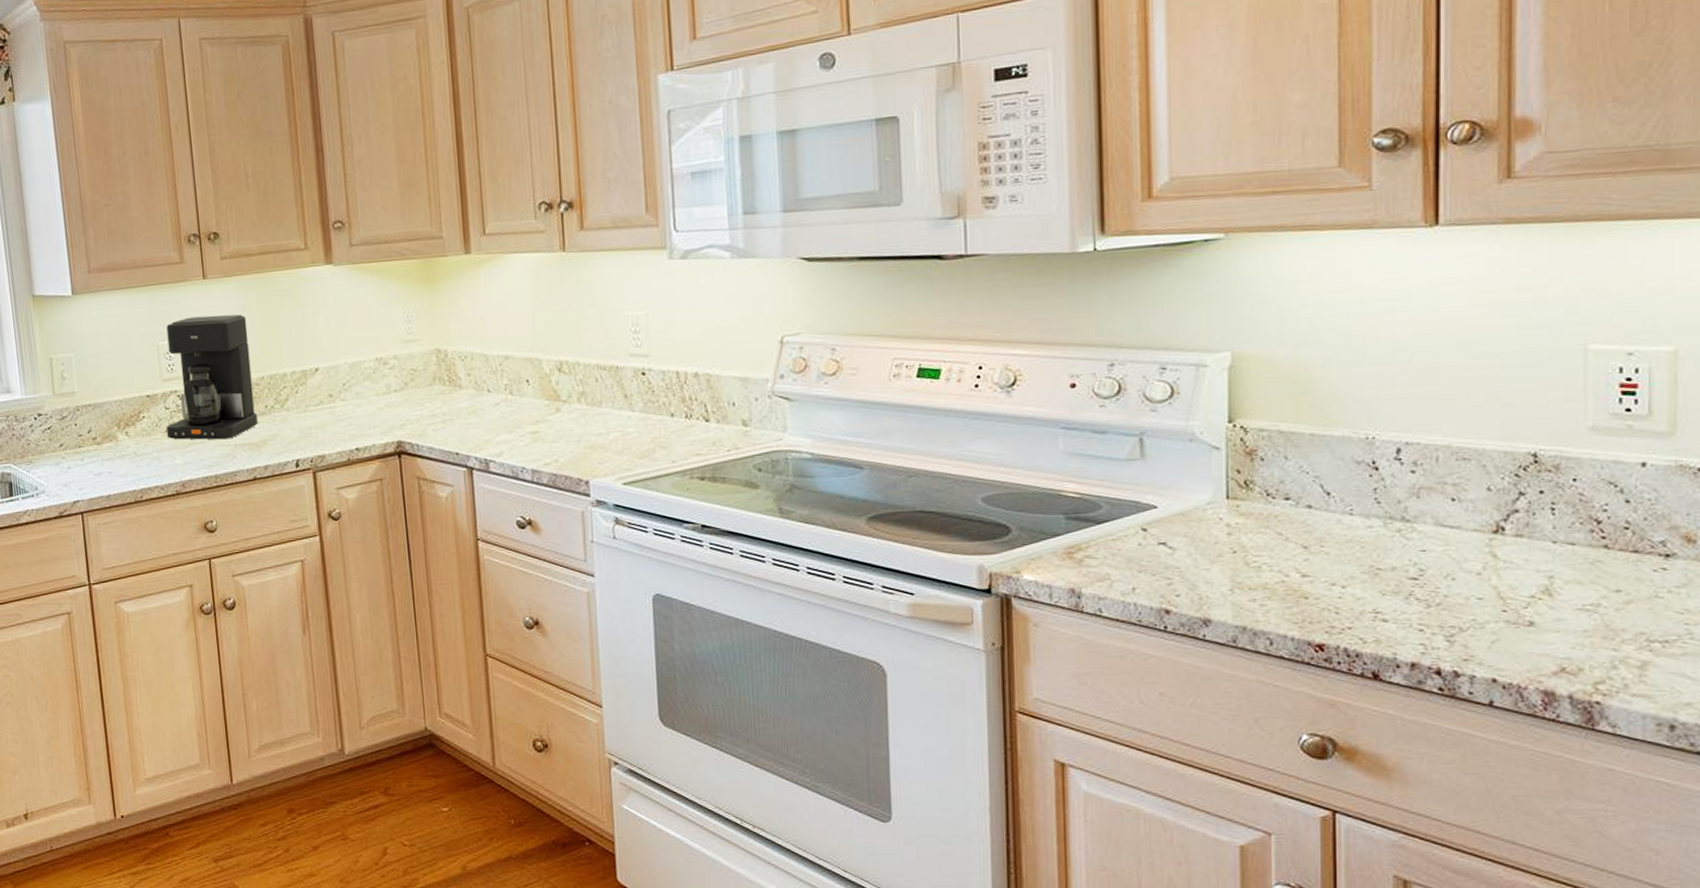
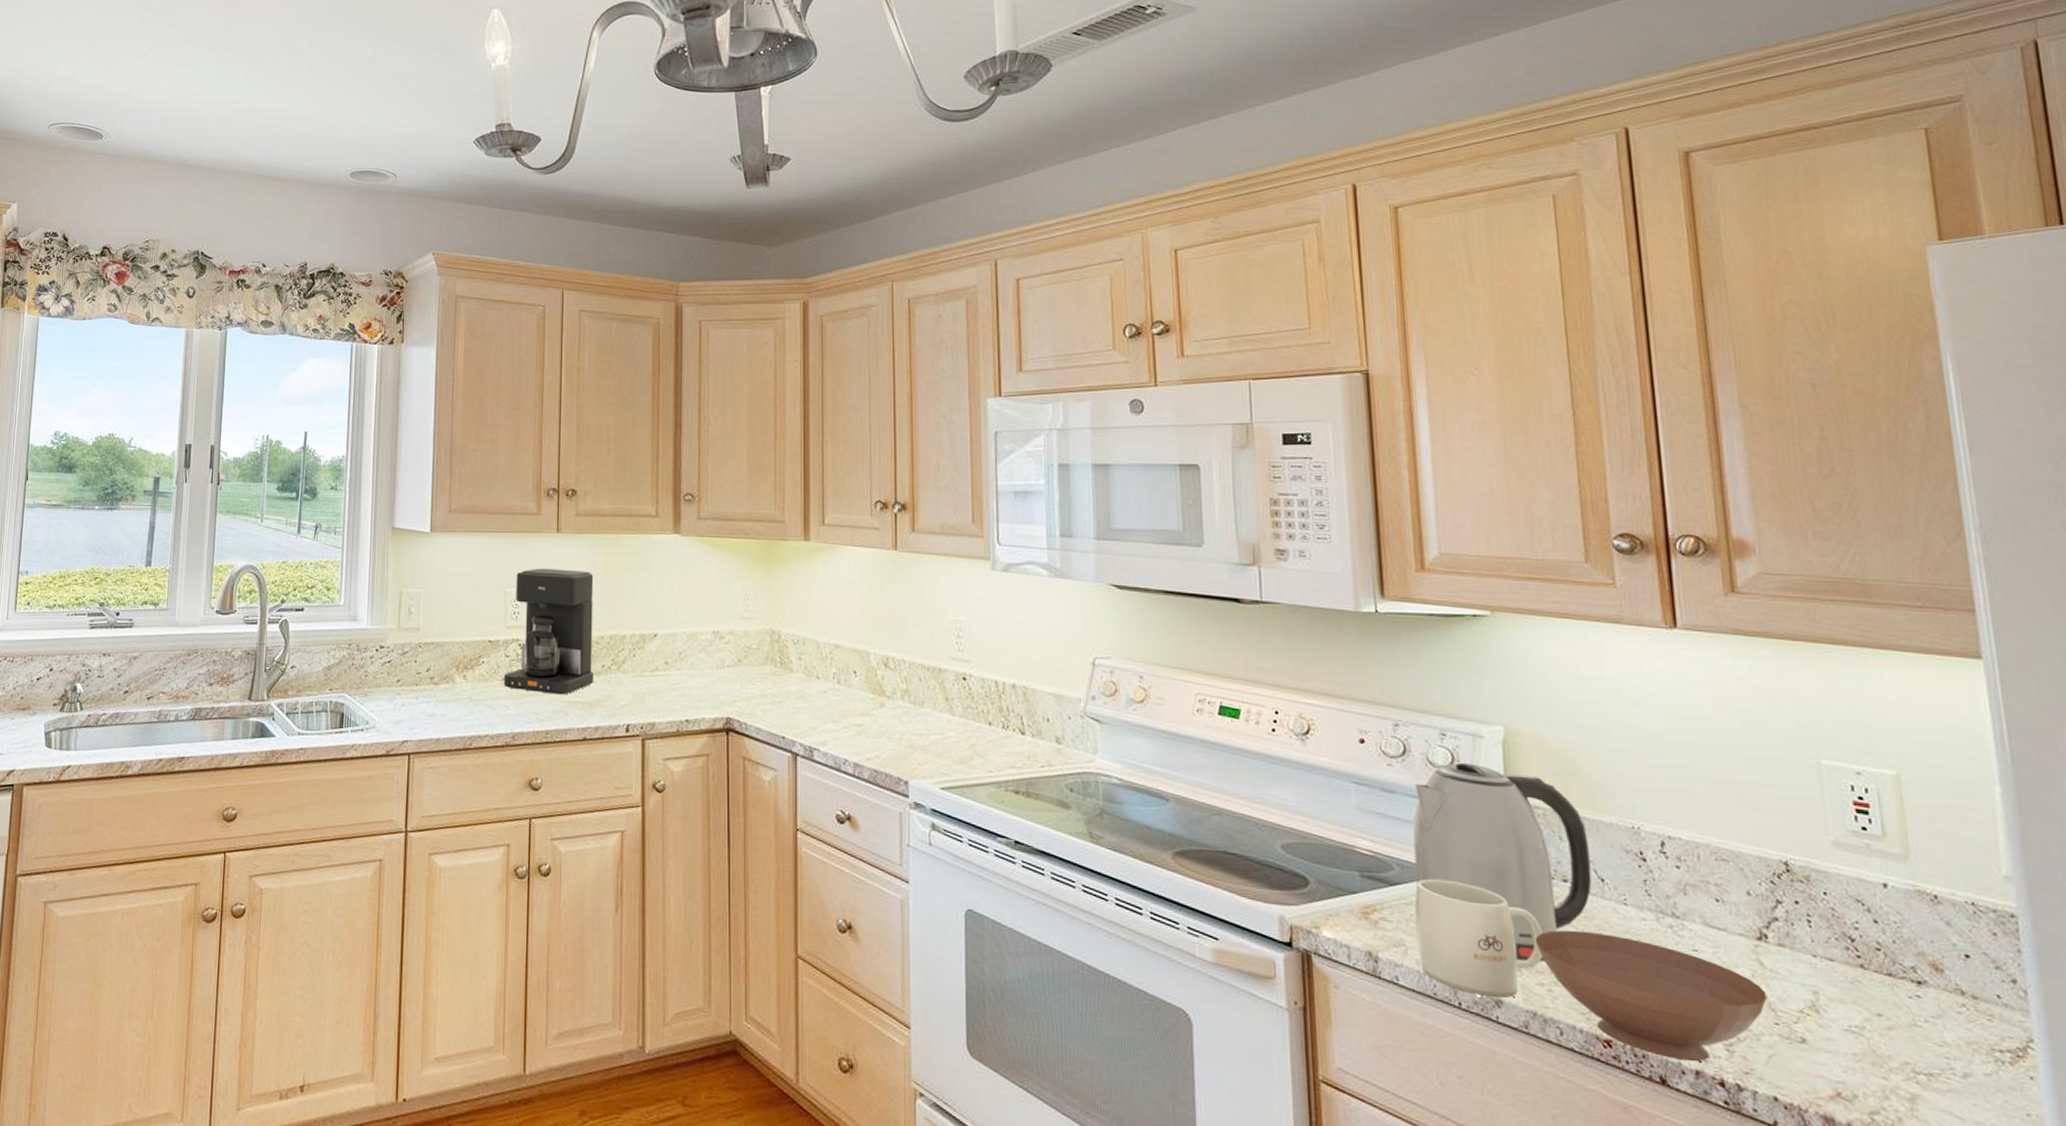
mug: none [1122,511,1258,619] -> present [1414,878,1543,999]
kettle: none [1124,394,1316,580] -> present [1412,762,1592,961]
bowl: none [1250,544,1497,656] -> present [1535,930,1767,1062]

